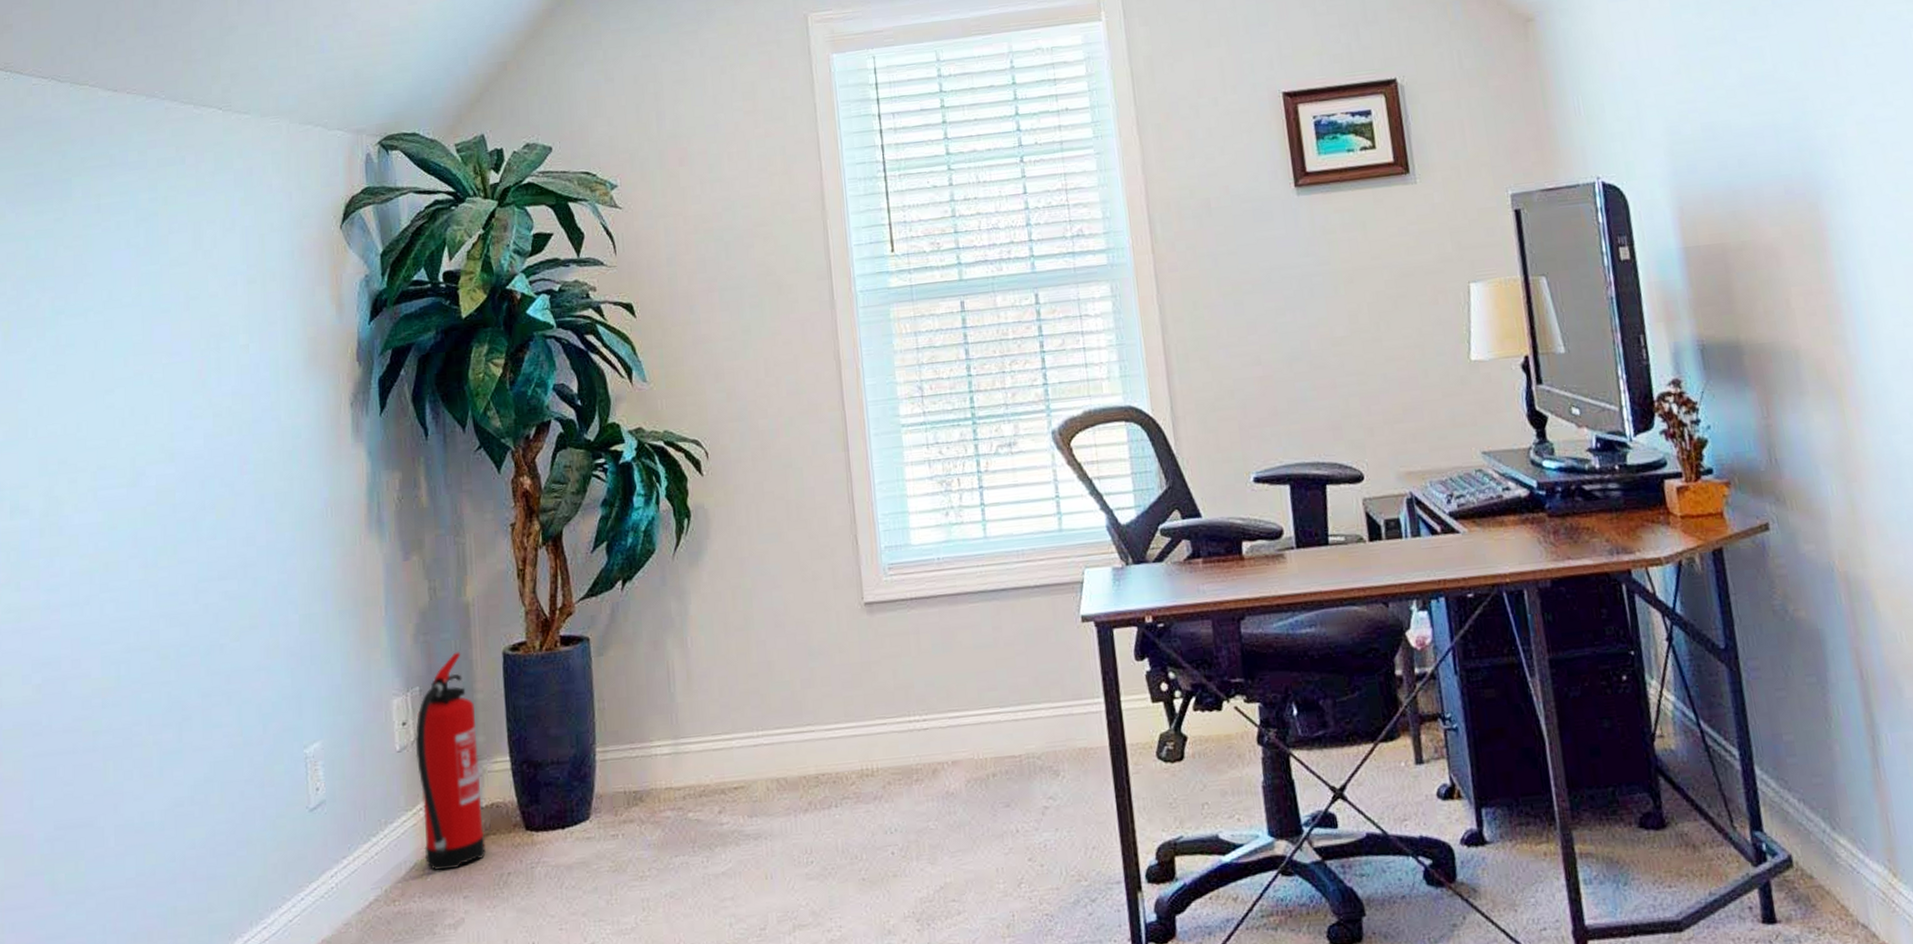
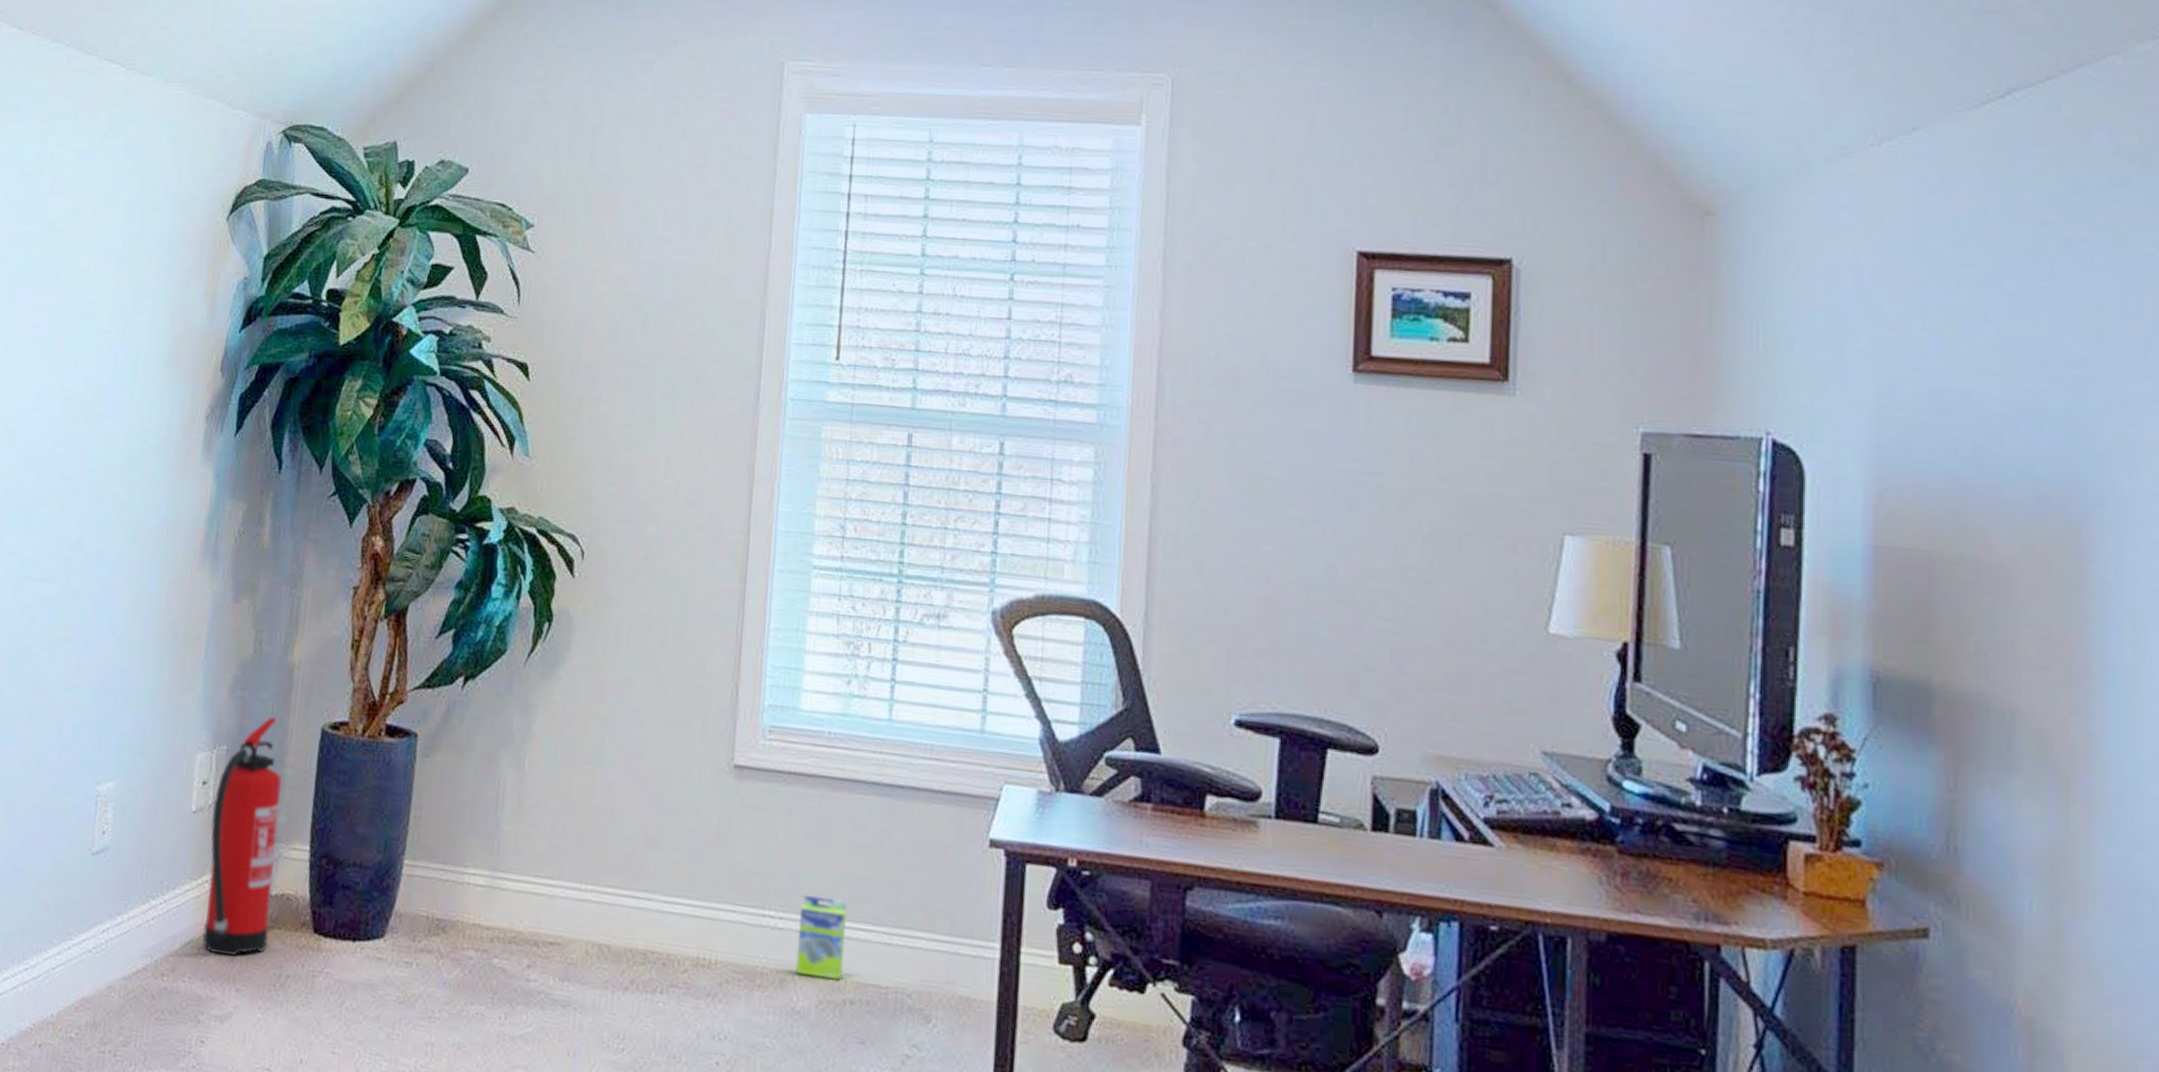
box: none [939,693,983,763] -> present [795,895,848,981]

